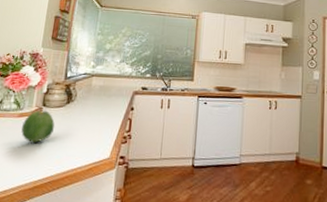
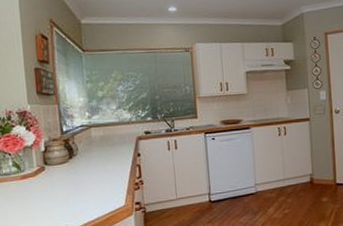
fruit: present [21,110,55,143] -> none [27,169,62,202]

